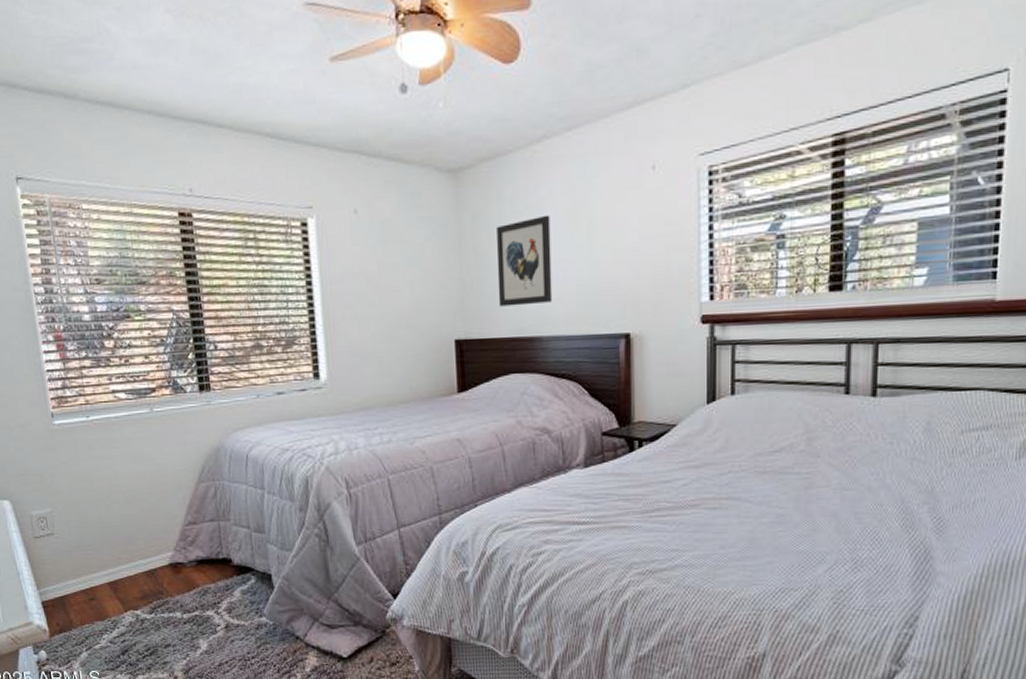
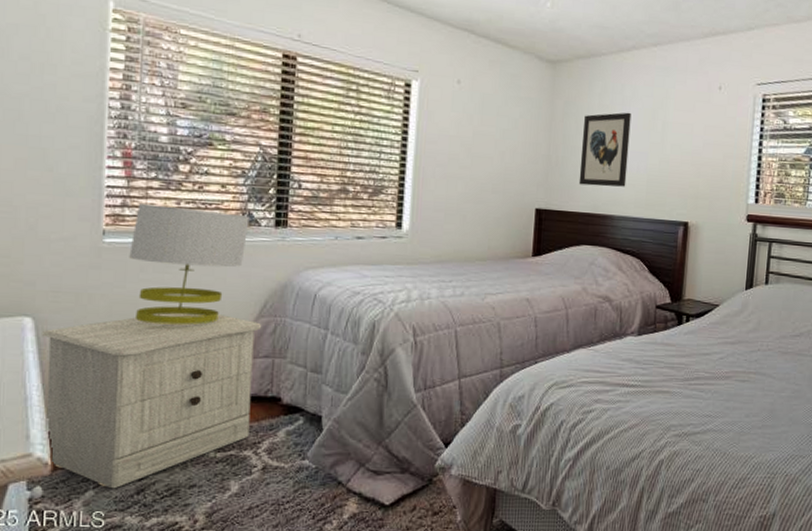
nightstand: none [20,483,209,651] -> present [42,313,262,489]
table lamp: none [76,383,176,497] -> present [129,204,250,325]

